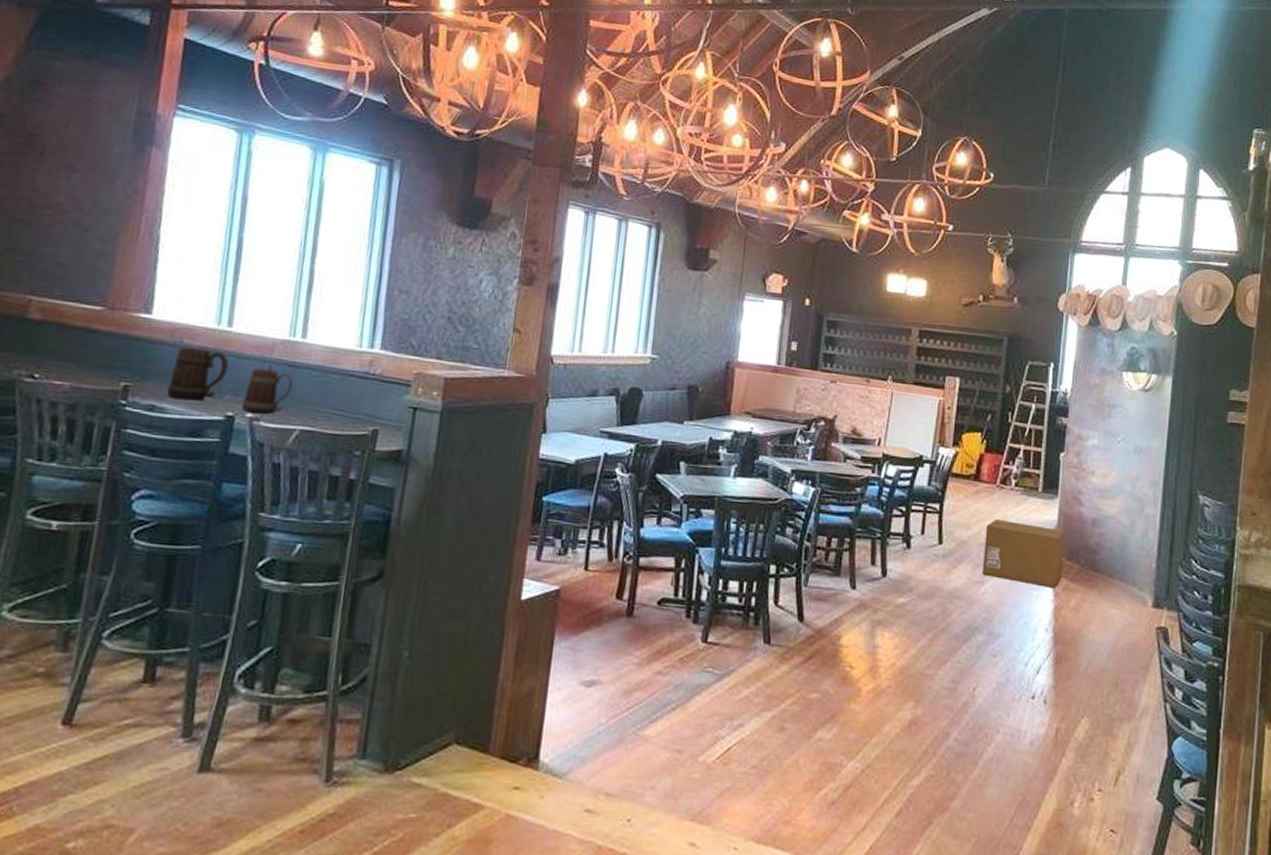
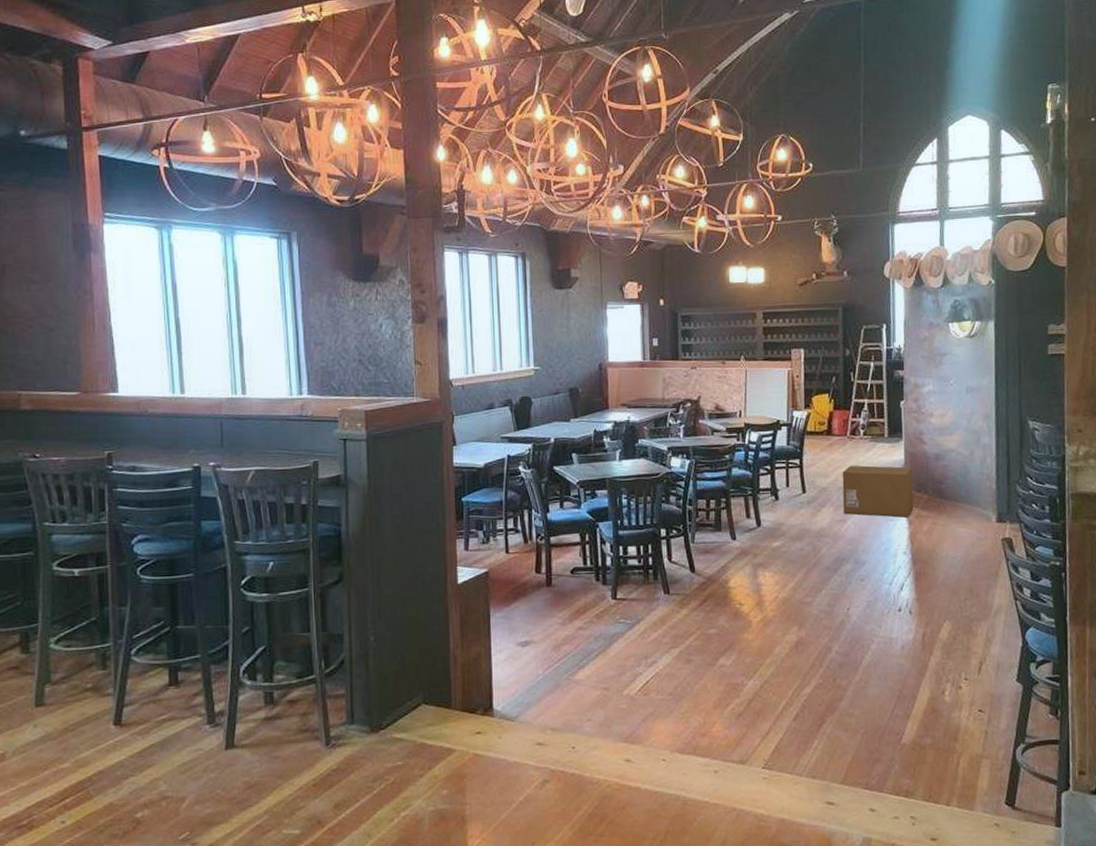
beer mug: present [167,347,229,401] -> none [142,415,188,459]
beer mug: present [241,369,293,414] -> none [204,424,242,461]

